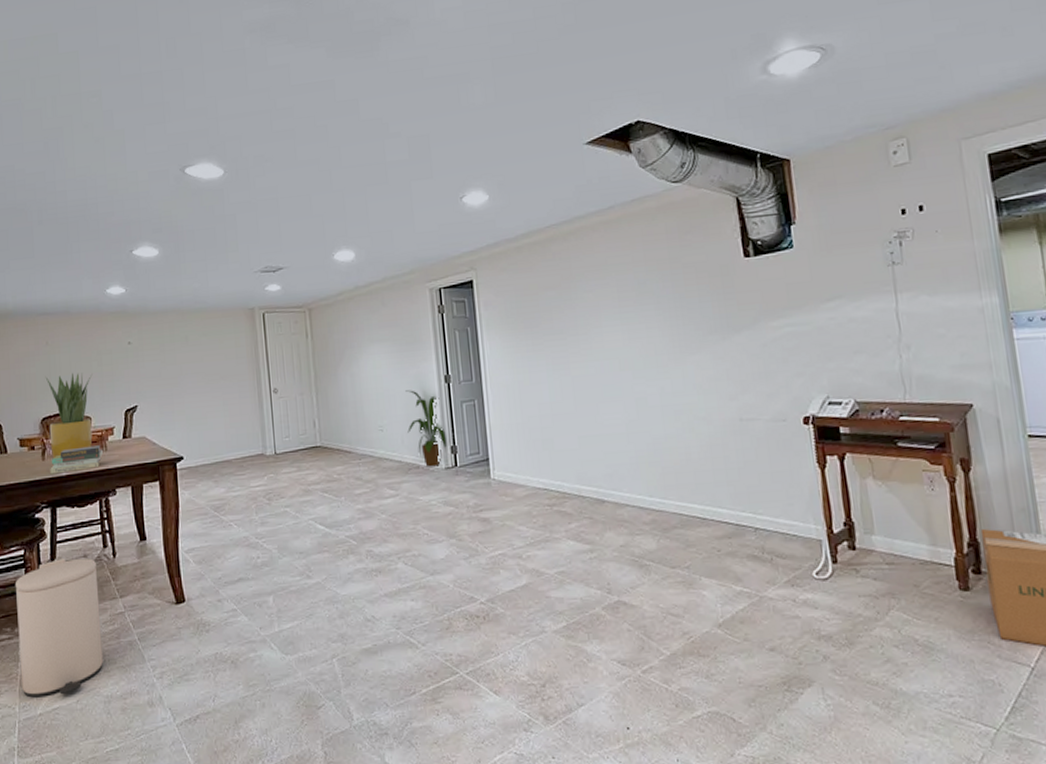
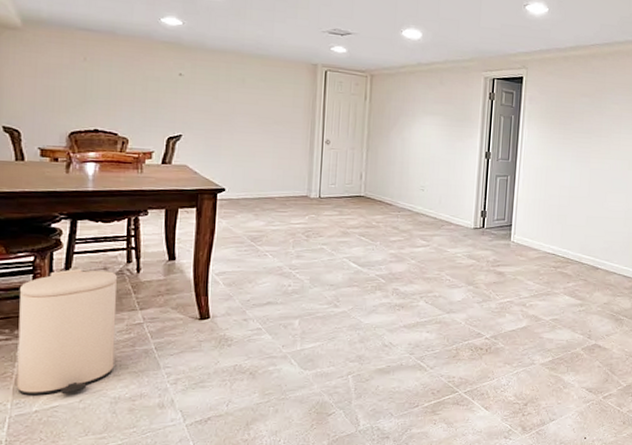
planter: present [45,372,93,459] -> none [77,92,135,173]
books: present [50,445,104,475] -> none [74,165,139,189]
house plant: present [405,390,447,467] -> none [446,159,479,226]

